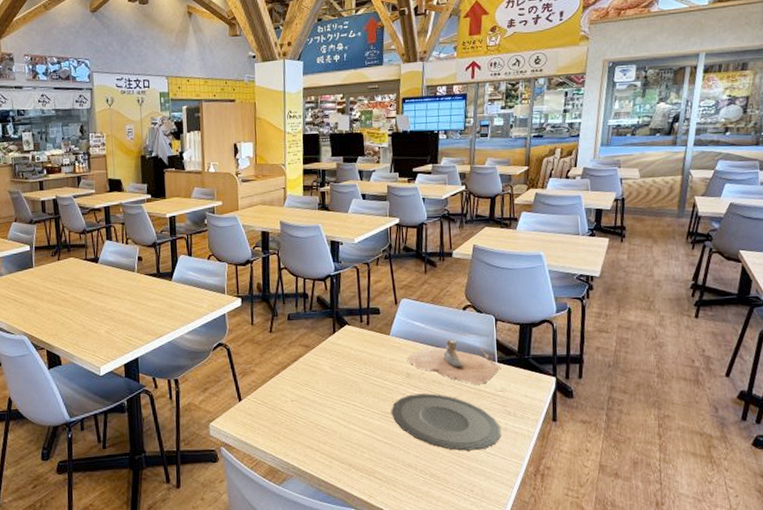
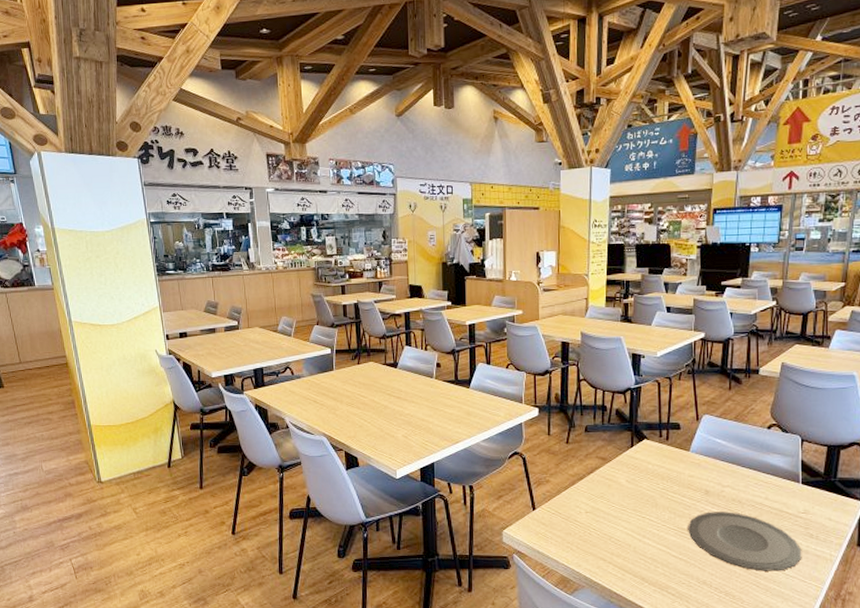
shoe: present [407,340,500,385] -> none [706,458,804,505]

